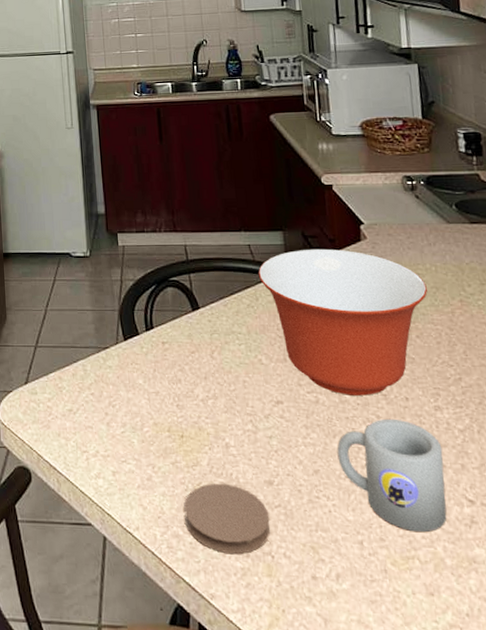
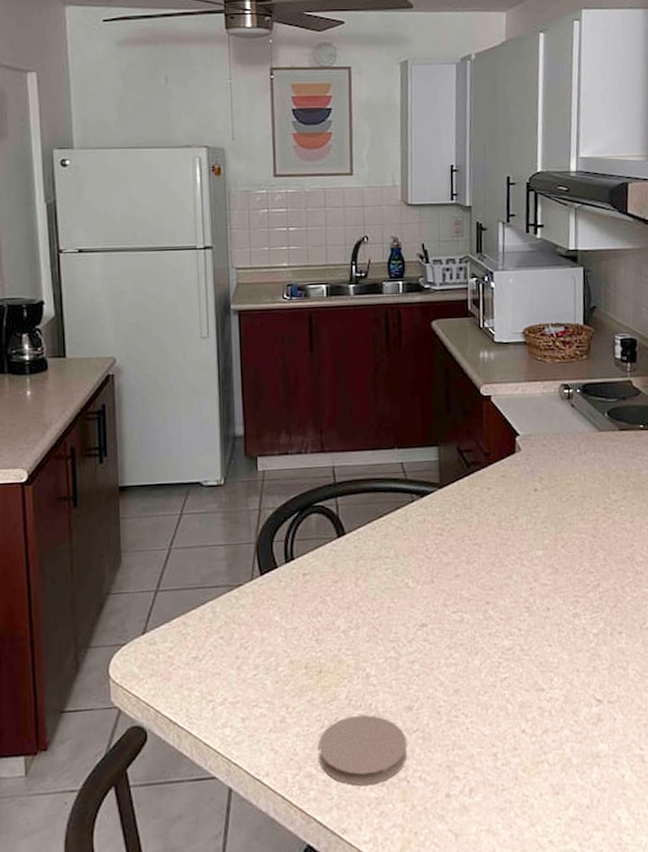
mixing bowl: present [258,248,427,396] -> none [409,463,575,612]
mug: present [337,418,447,533] -> none [478,630,578,737]

